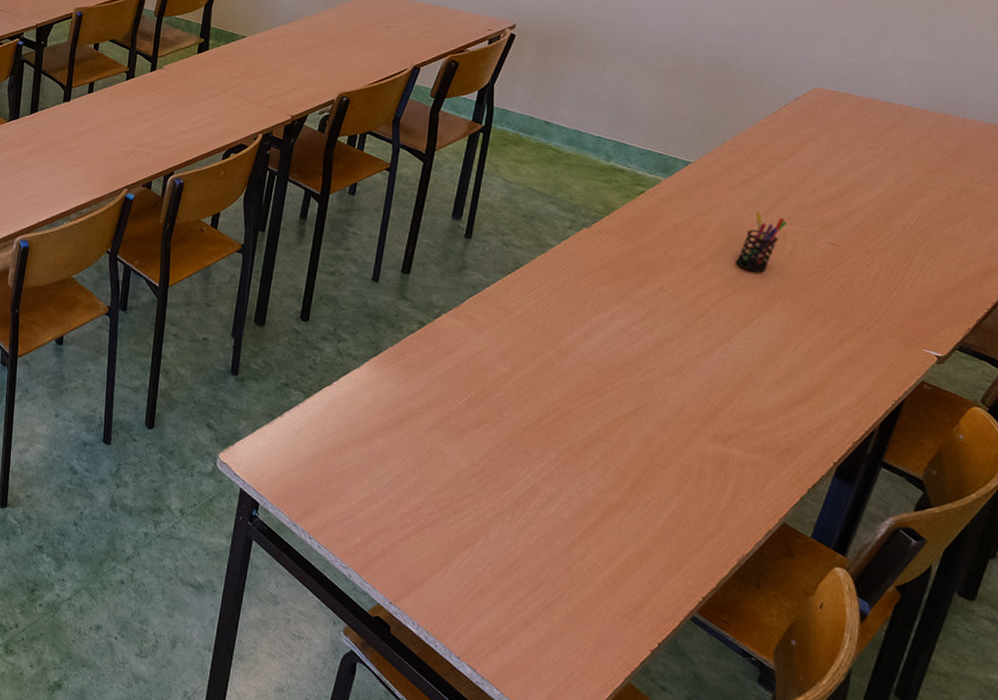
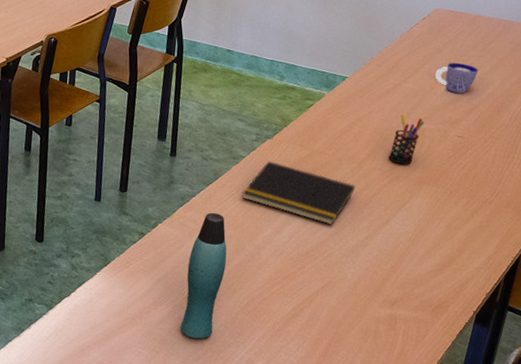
bottle: none [455,306,522,454] -> present [180,212,227,340]
notepad: none [546,253,690,336] -> present [242,161,356,225]
cup: none [807,154,865,193] -> present [435,62,479,94]

